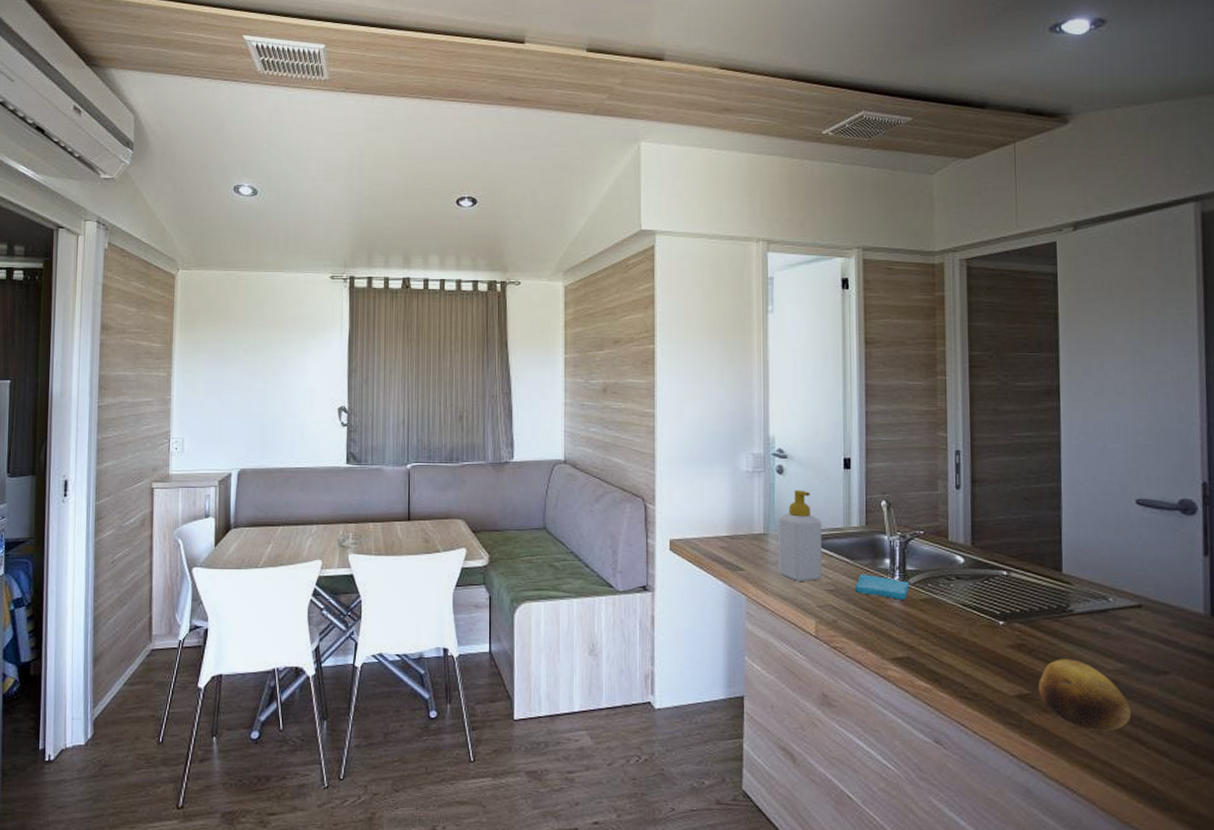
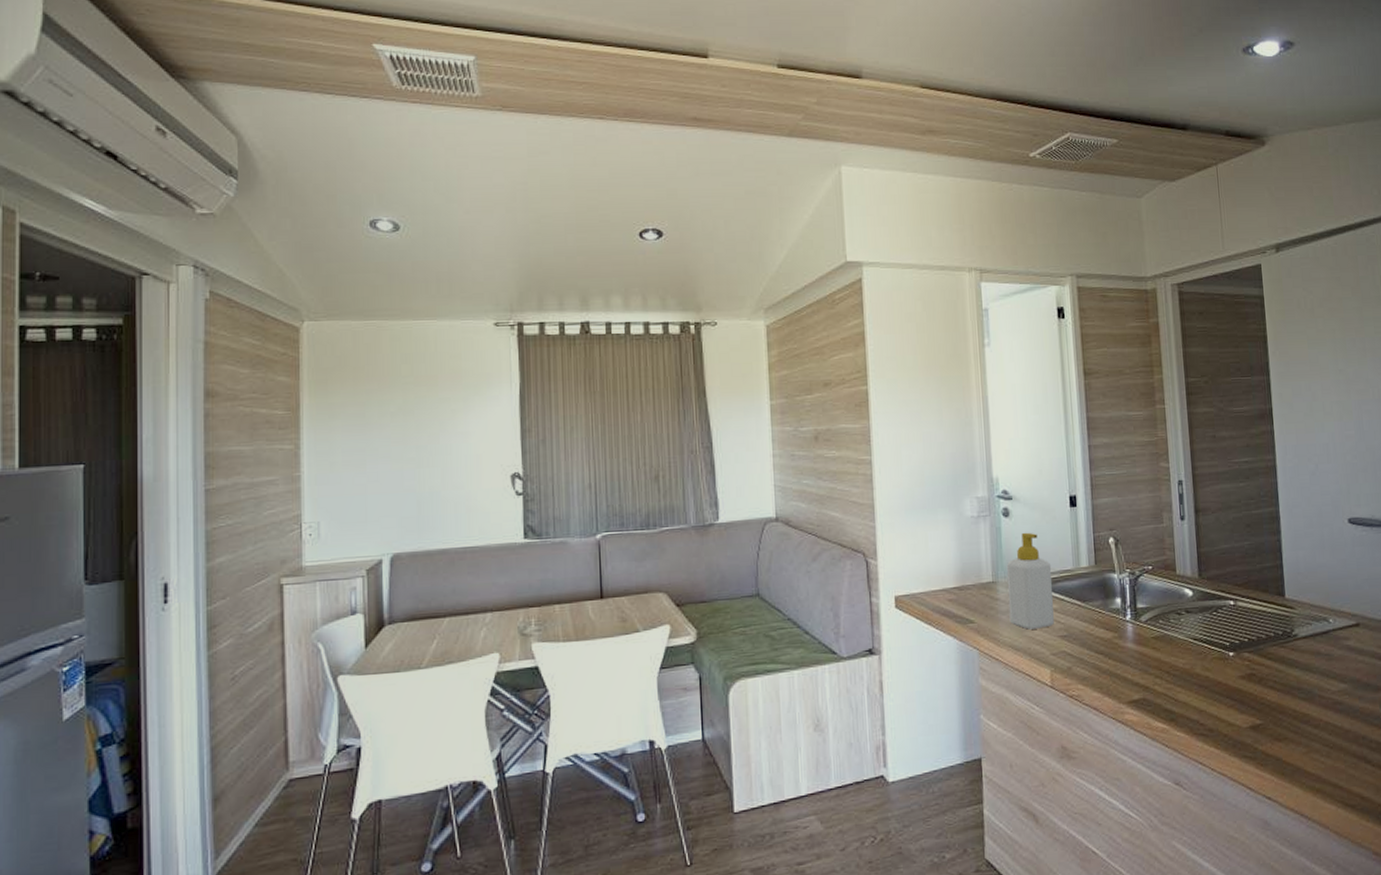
sponge: present [855,574,910,600] -> none [1088,616,1142,640]
fruit: present [1038,659,1132,730] -> none [1269,684,1357,754]

